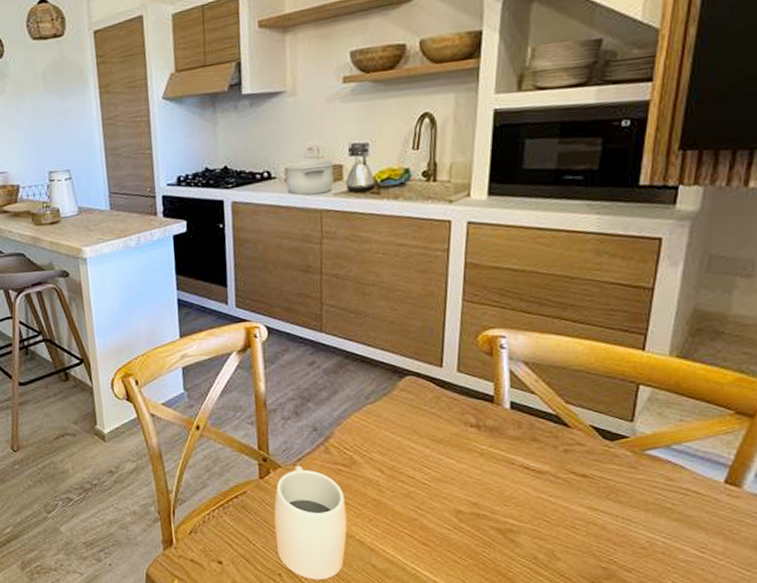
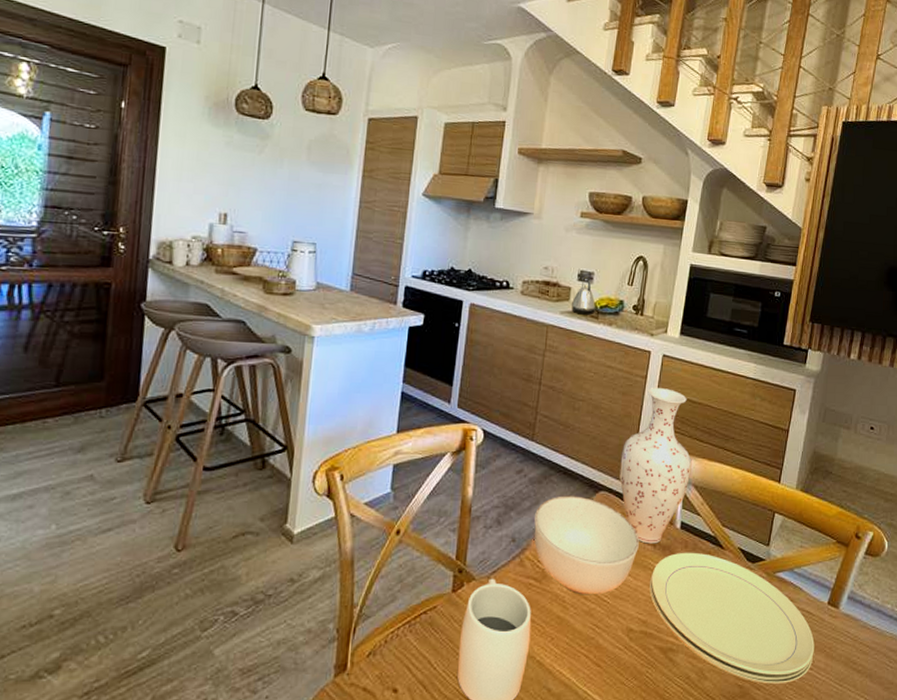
cooking pot: present [284,159,336,196] -> none [520,276,566,310]
bowl: none [334,383,460,479] -> present [534,495,639,595]
vase: none [426,259,519,426] -> present [619,388,692,544]
plate: none [477,432,707,568] -> present [649,552,815,685]

